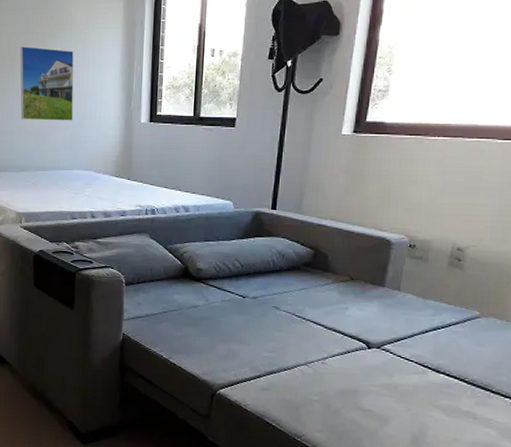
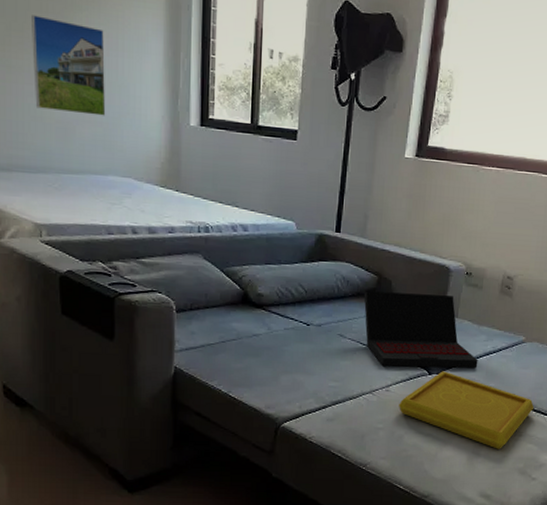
laptop: none [299,265,424,344] -> present [363,291,478,369]
serving tray: none [335,345,492,432] -> present [399,371,535,449]

